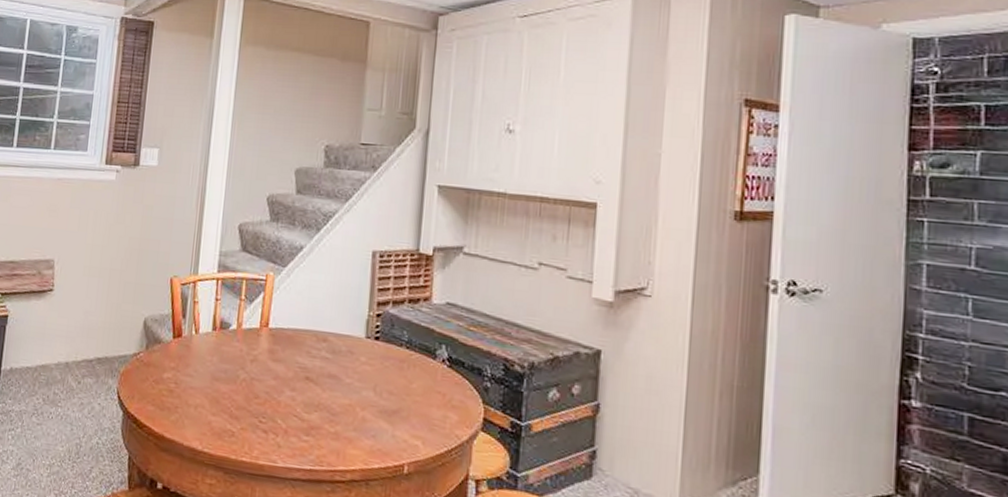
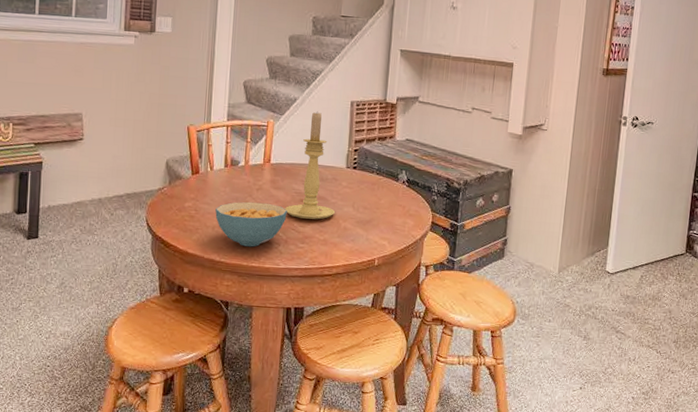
cereal bowl: none [199,375,289,436] -> present [215,201,287,247]
candle holder: none [284,263,350,405] -> present [284,111,335,220]

